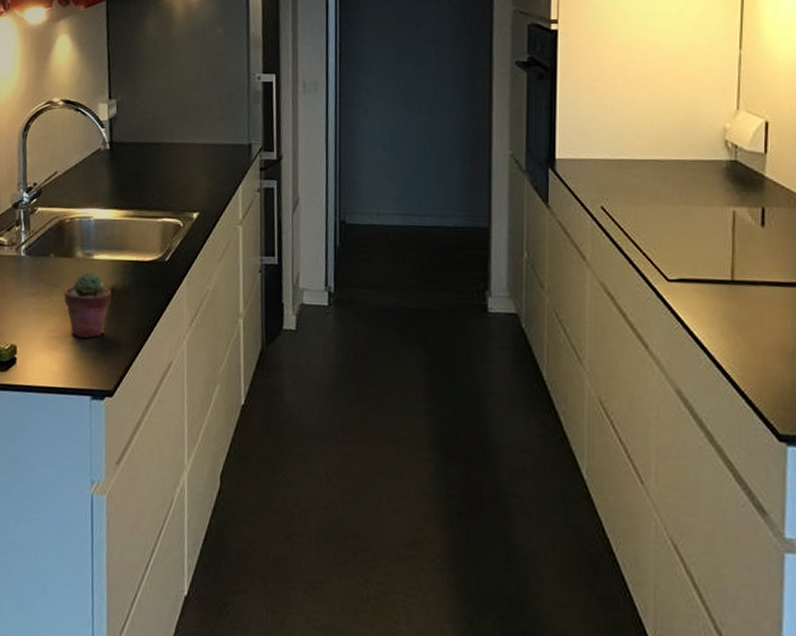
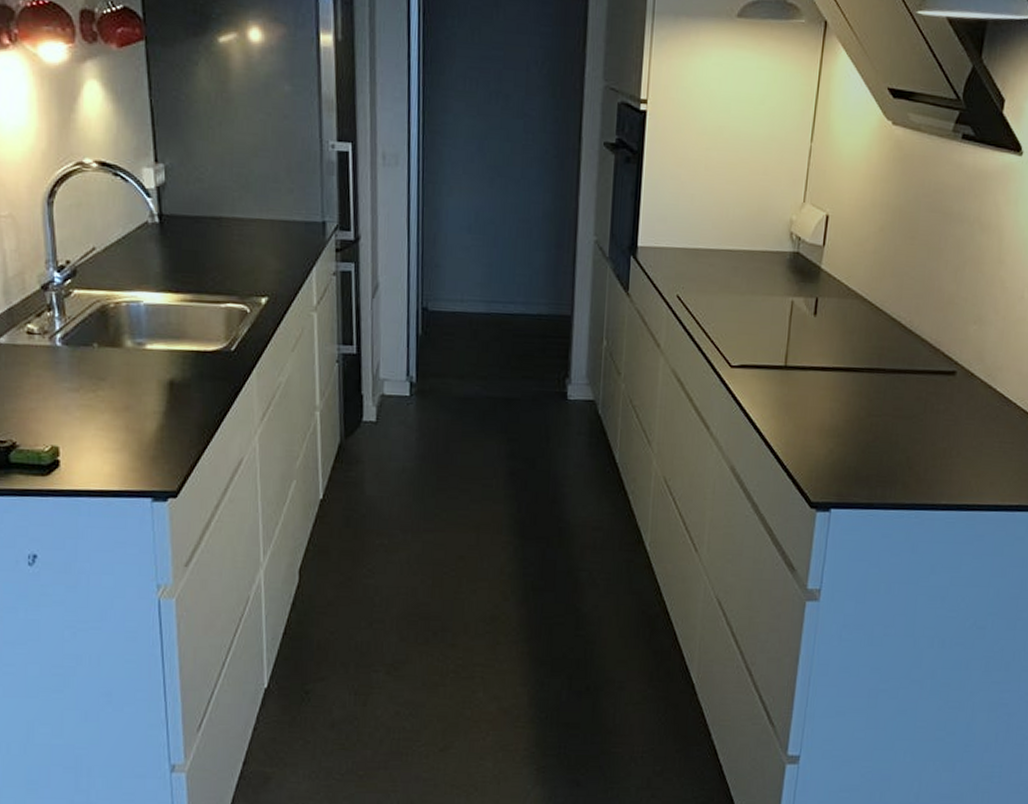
potted succulent: present [64,272,111,338] -> none [112,364,169,436]

